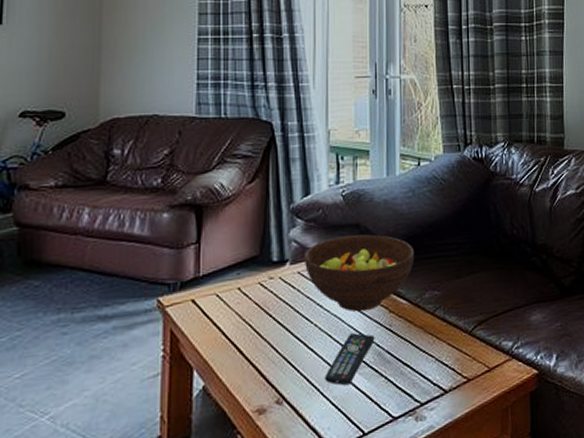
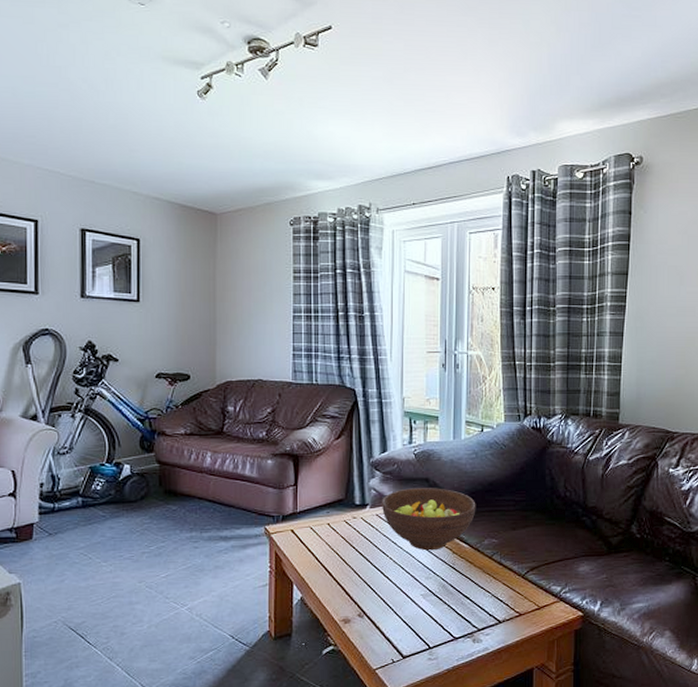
remote control: present [324,333,375,386] -> none [398,568,440,609]

